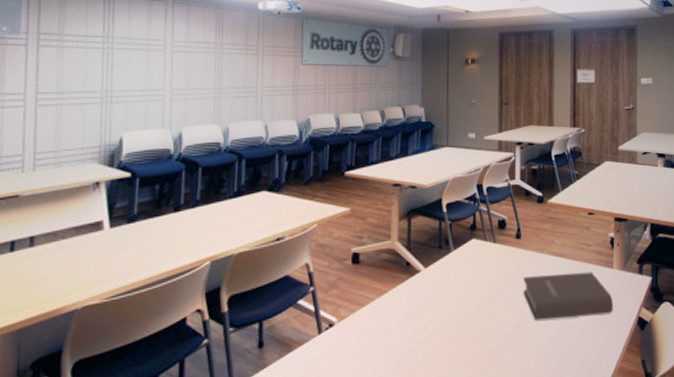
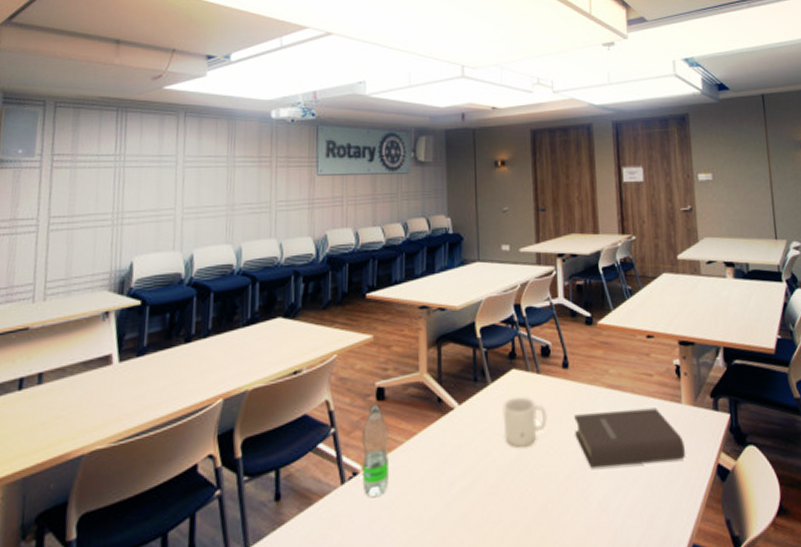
bottle: none [337,267,362,345] -> present [362,404,390,498]
mug: none [462,261,501,303] -> present [503,396,547,447]

